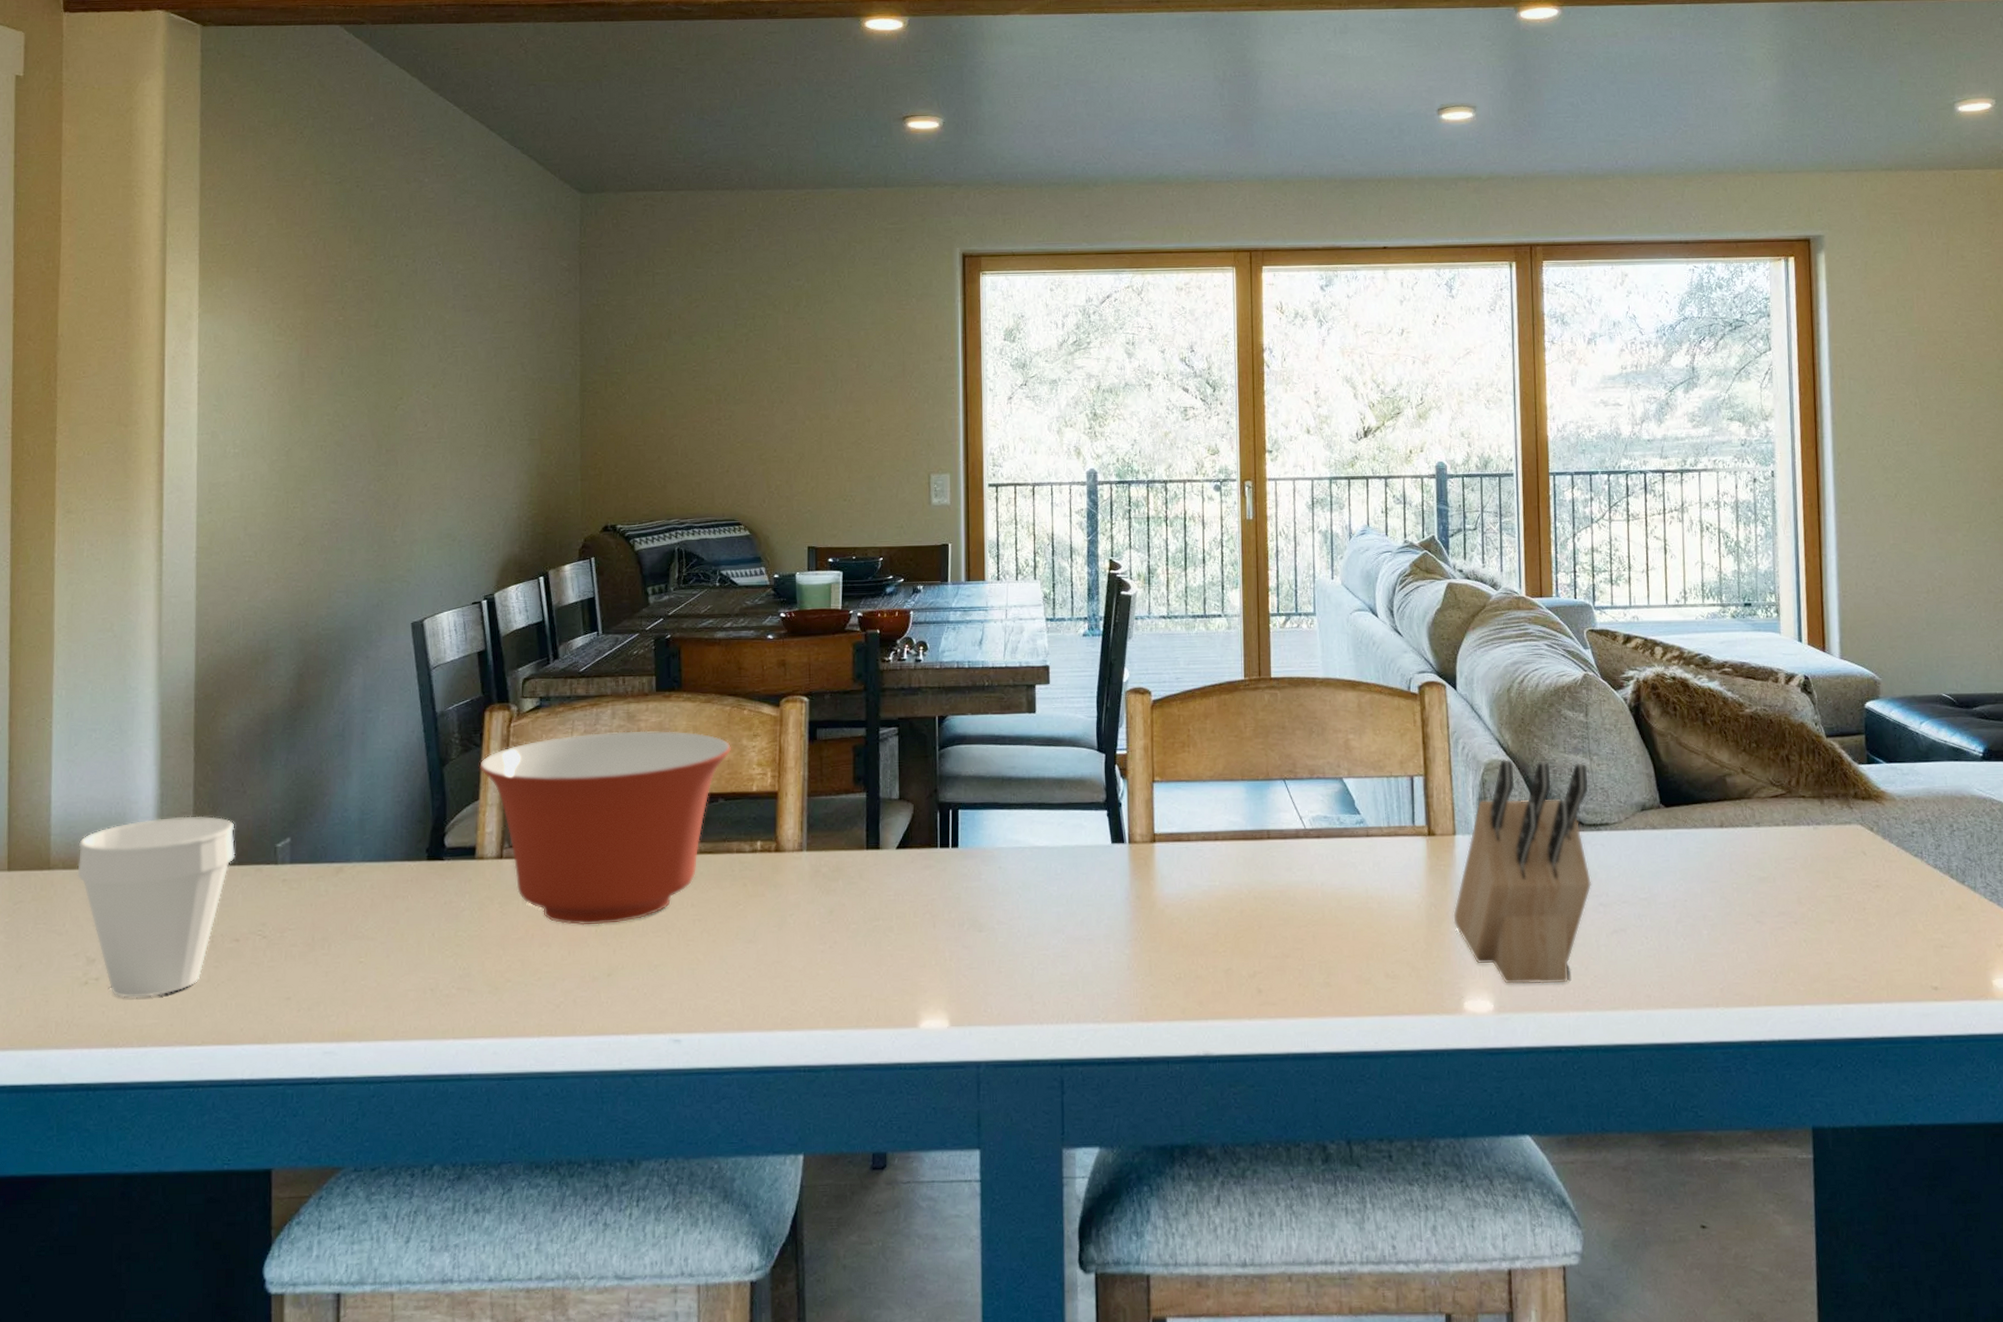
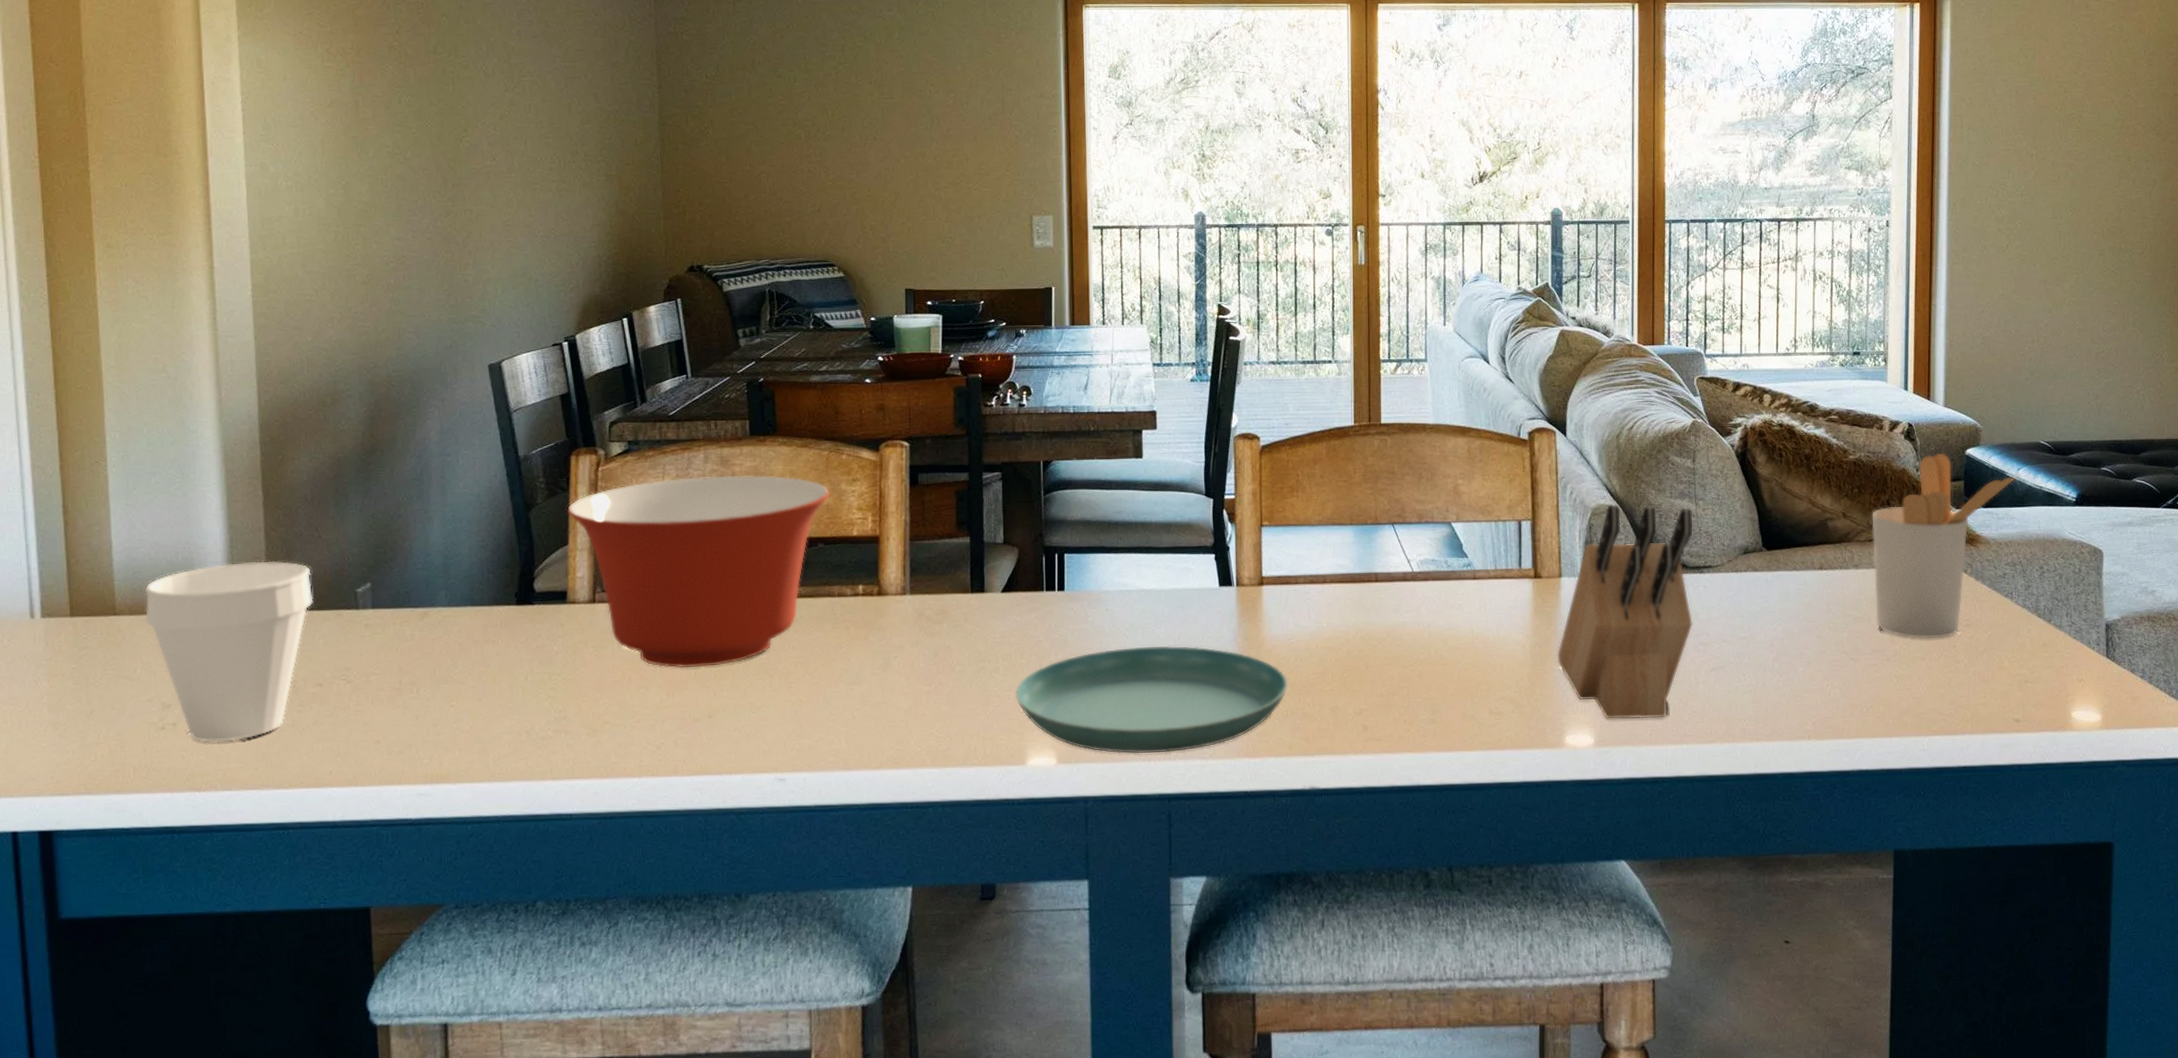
saucer: none [908,904,1182,1017] -> present [1015,645,1289,754]
utensil holder: none [1772,706,1924,901] -> present [1872,453,2021,639]

